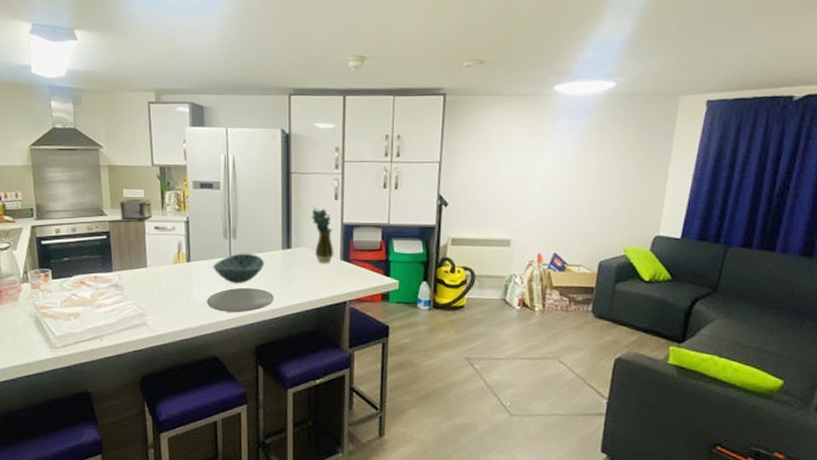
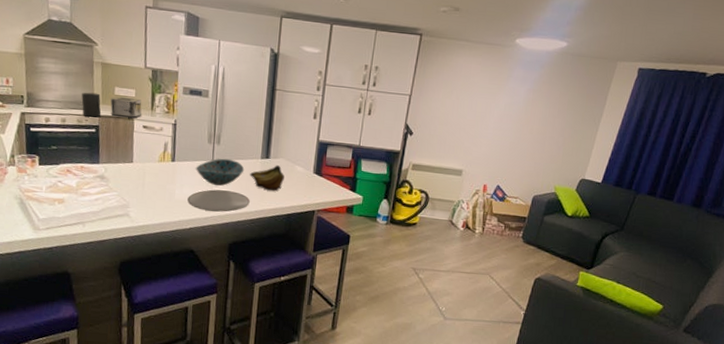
canister: none [90,197,111,223] -> present [81,92,101,117]
fruit: none [271,254,309,284] -> present [250,164,285,191]
vase: present [311,207,334,264] -> none [290,123,309,176]

